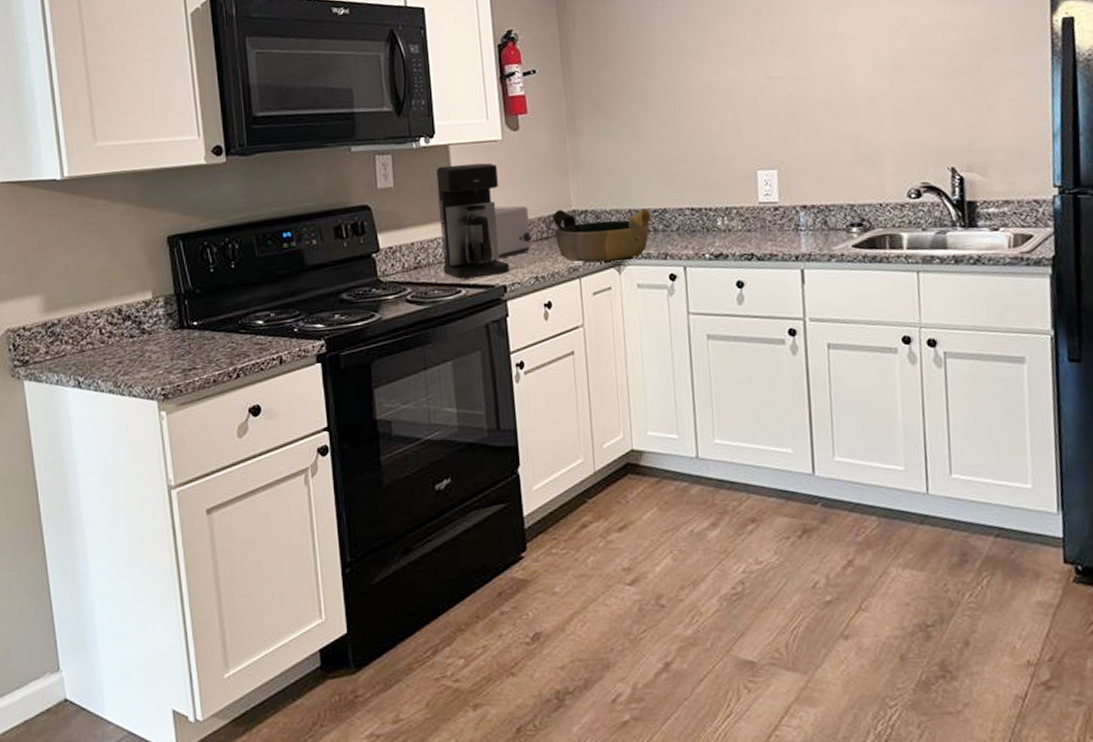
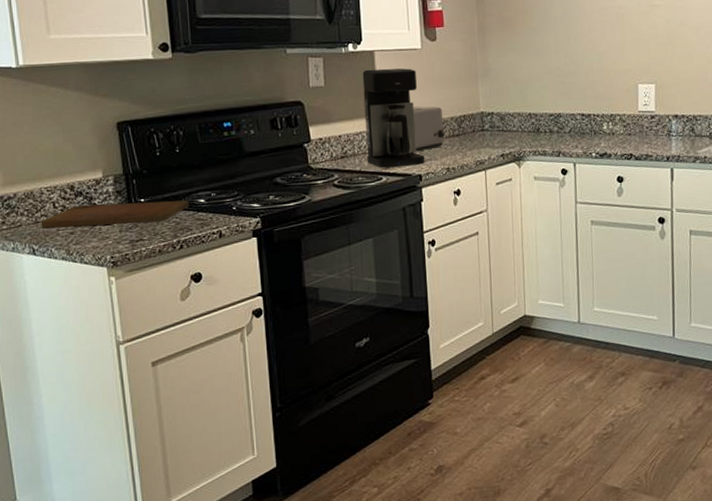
cutting board: none [86,322,247,358] -> present [41,200,190,229]
cooking pot: present [553,208,652,263] -> none [464,110,548,157]

